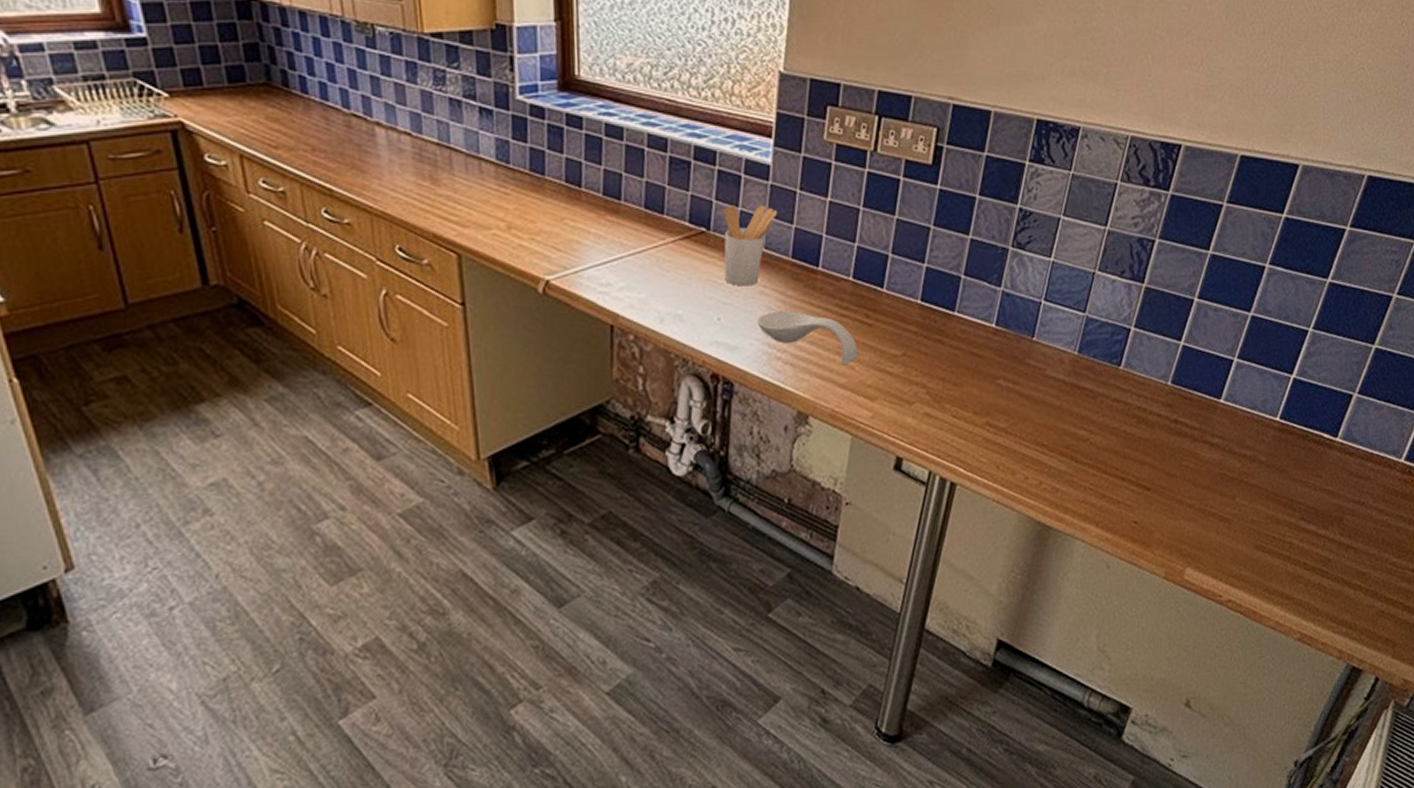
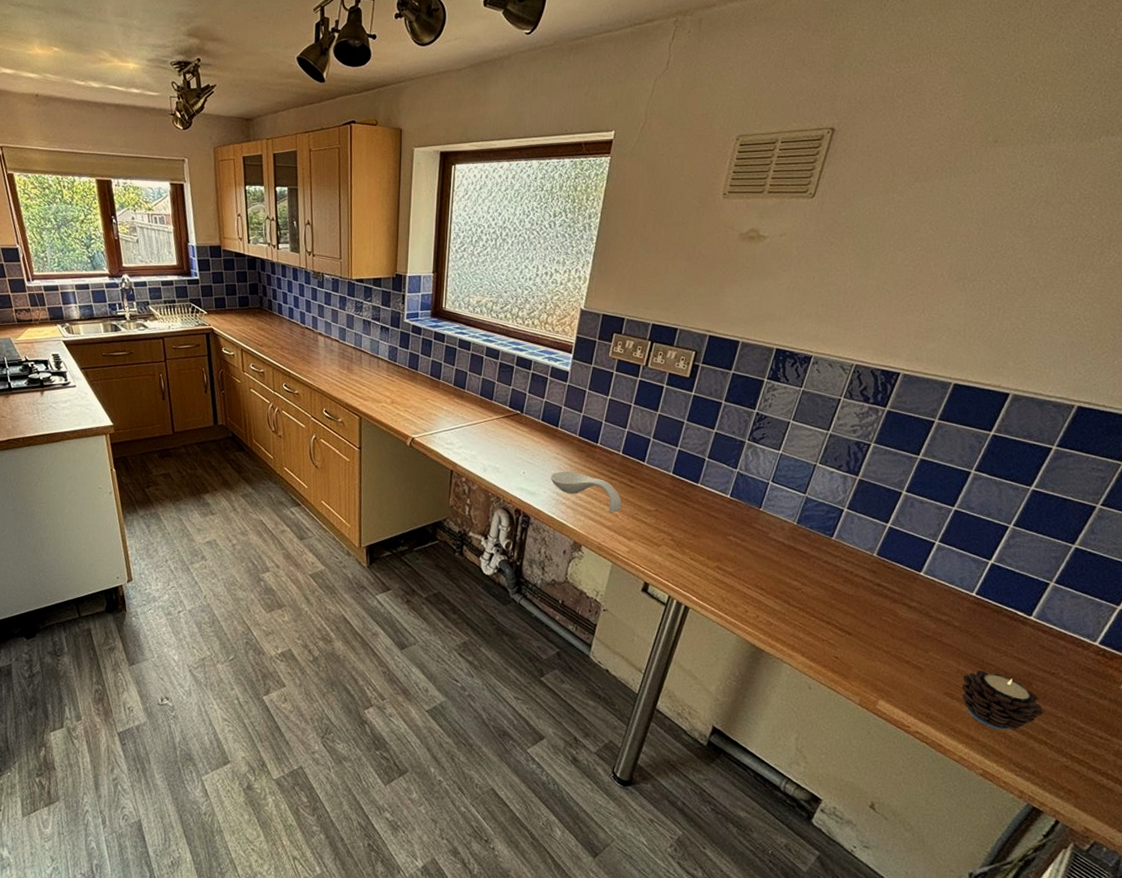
utensil holder: present [723,204,778,287] -> none [530,397,572,453]
candle: none [1272,511,1357,581] -> present [962,670,1044,730]

